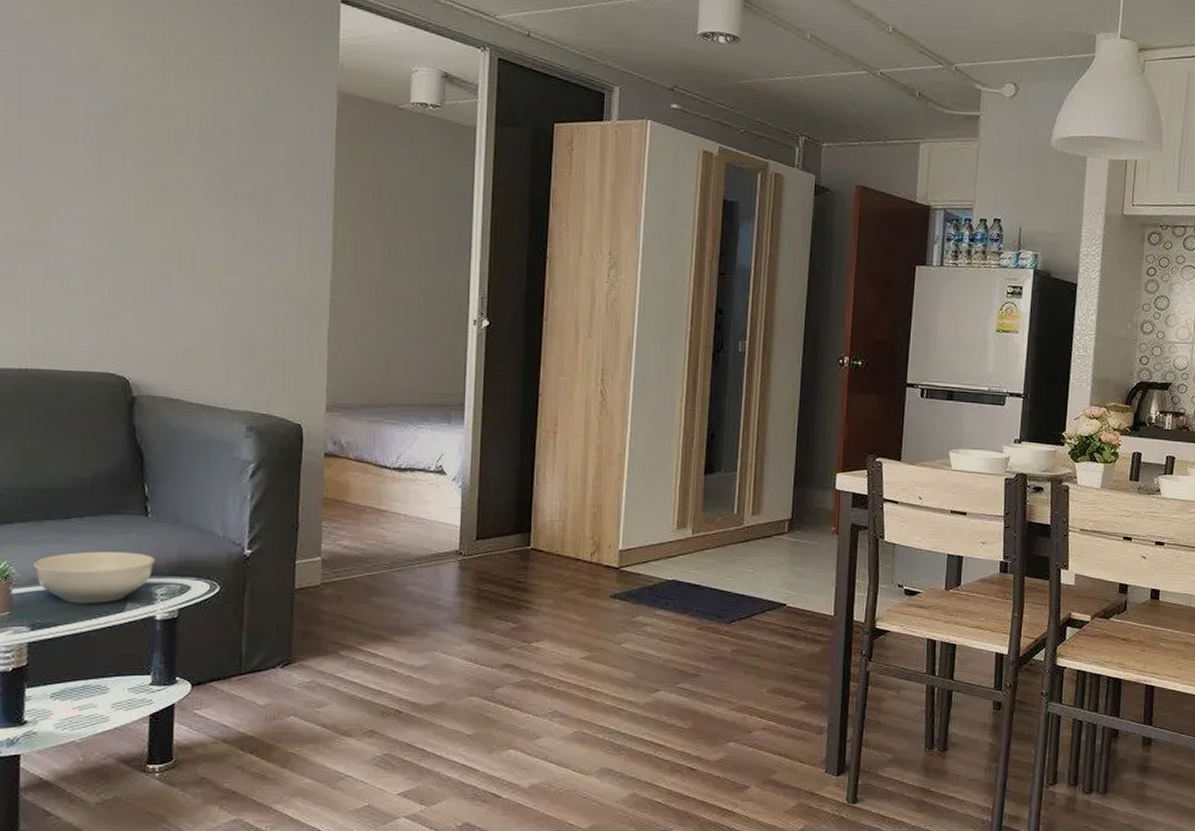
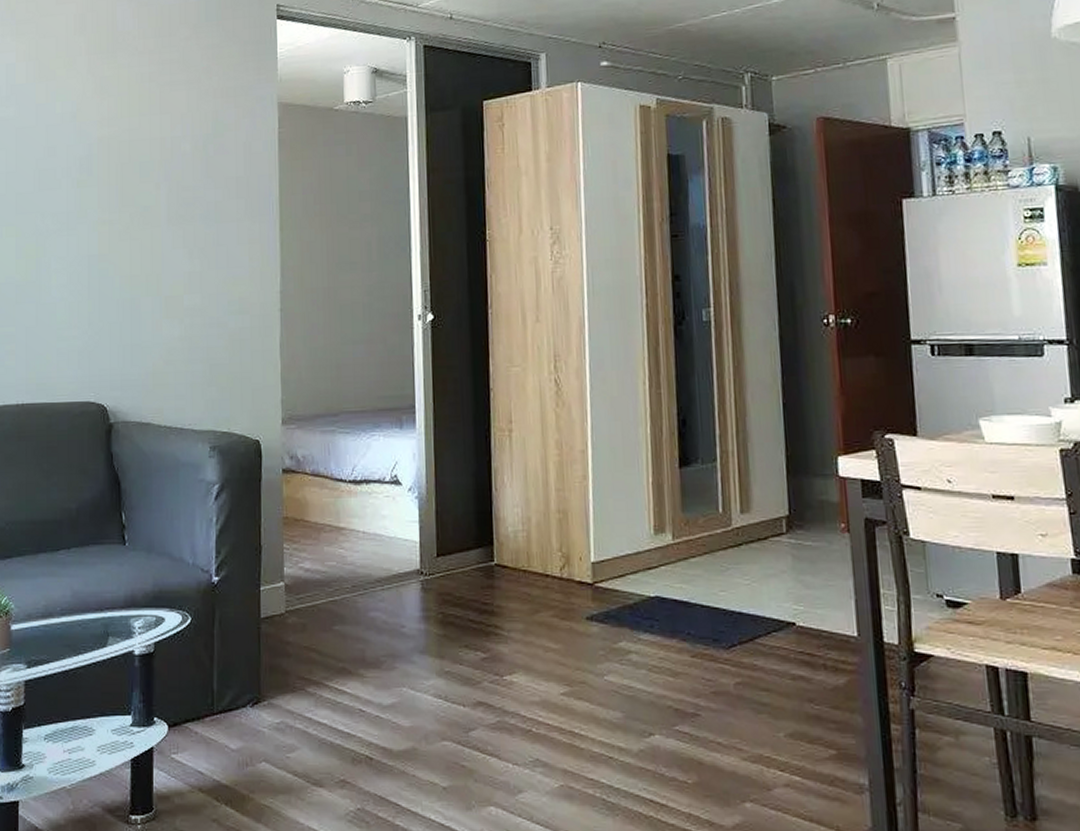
bowl: present [34,551,156,603] -> none [29,583,133,638]

